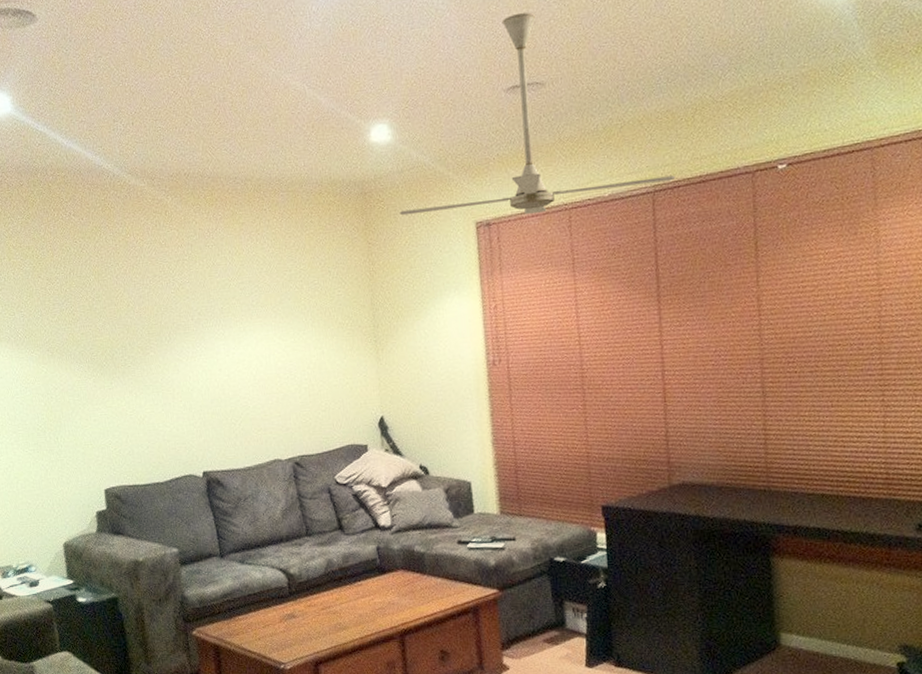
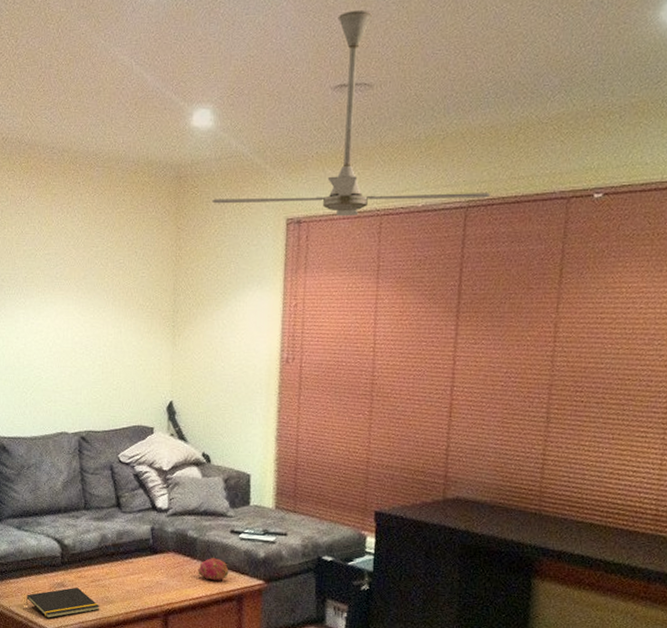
notepad: none [257,616,334,652] -> present [25,587,100,618]
fruit: none [429,570,461,595] -> present [198,557,229,581]

